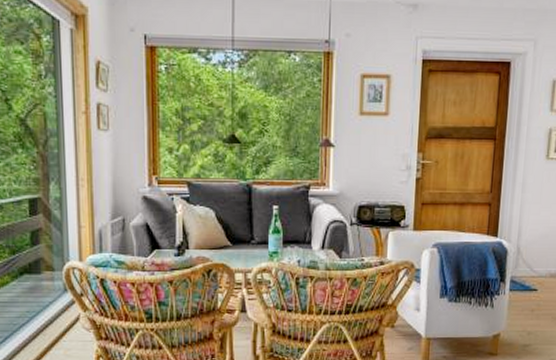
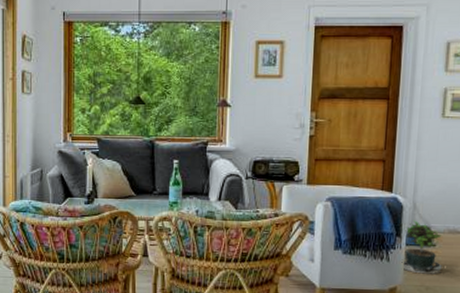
potted plant: none [505,265,544,319] -> present [401,220,442,274]

